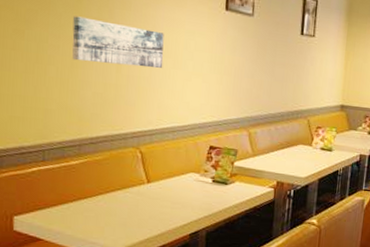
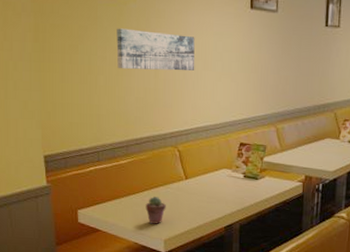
potted succulent: none [98,201,124,232] -> present [145,197,166,224]

